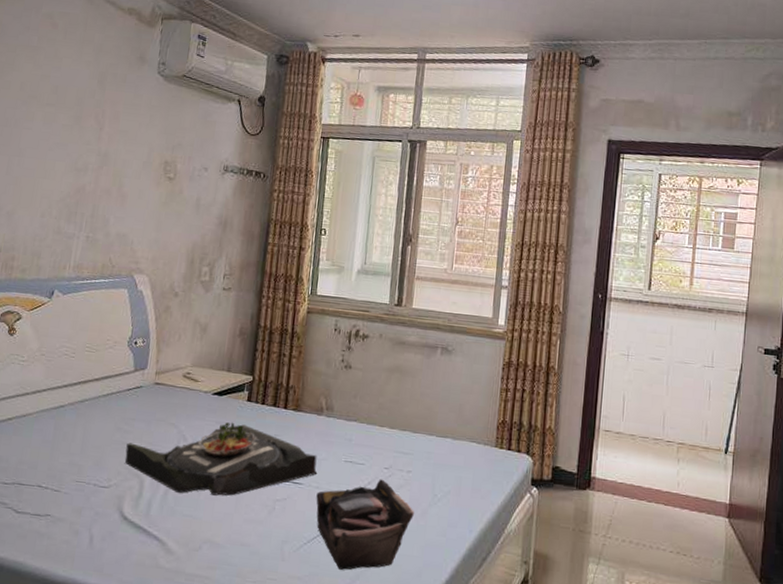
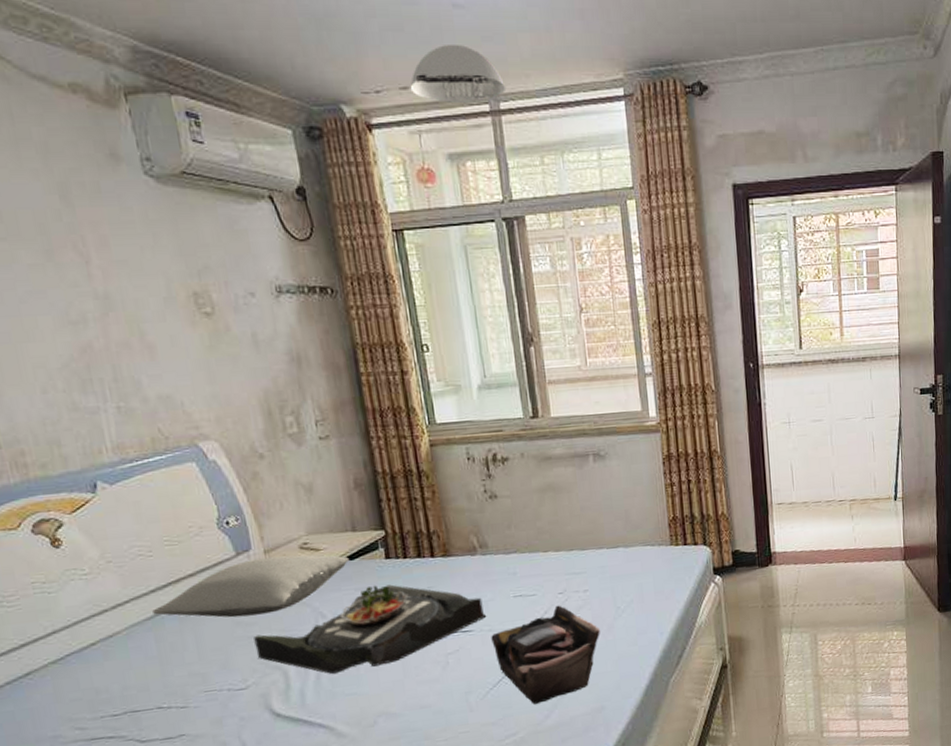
pillow: none [60,377,219,427] -> present [152,555,350,618]
ceiling light: none [360,8,434,52] -> present [410,45,507,103]

